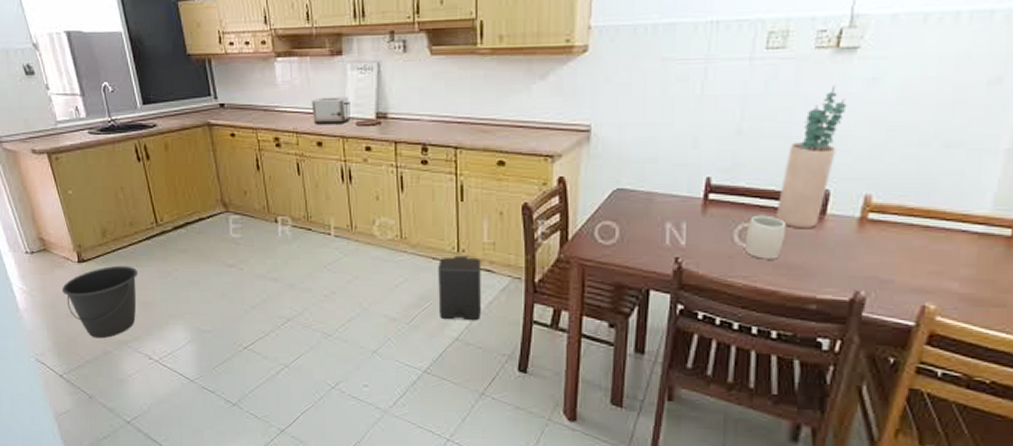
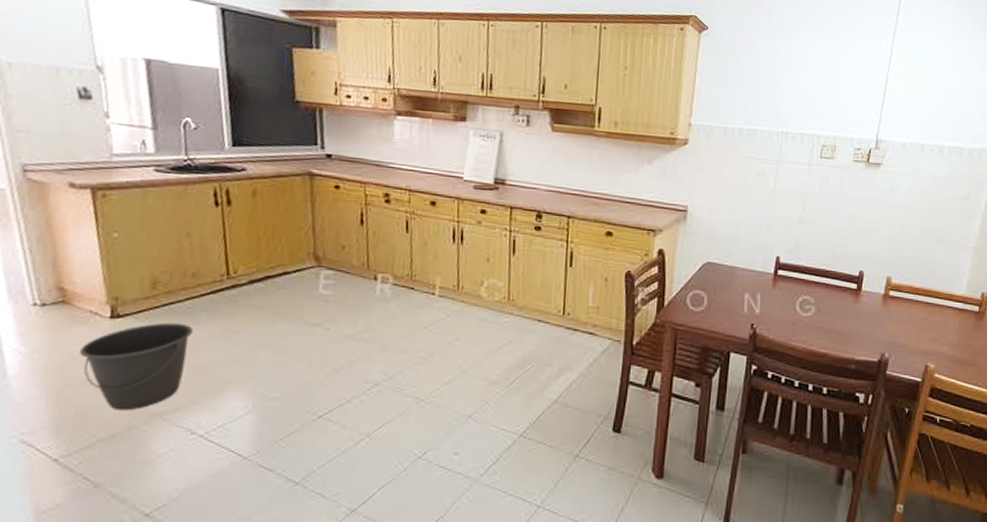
toaster: present [311,96,350,125] -> none [428,158,470,187]
pedal bin: present [438,255,481,321] -> none [540,318,585,383]
mug: present [745,215,787,260] -> none [804,289,834,327]
vase: present [776,85,847,229] -> none [827,190,875,303]

